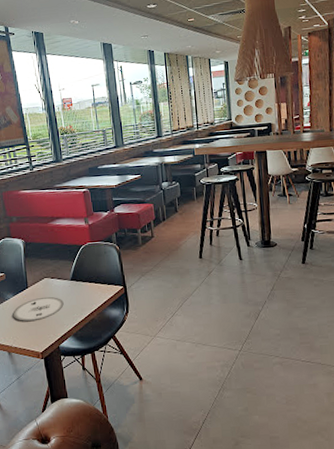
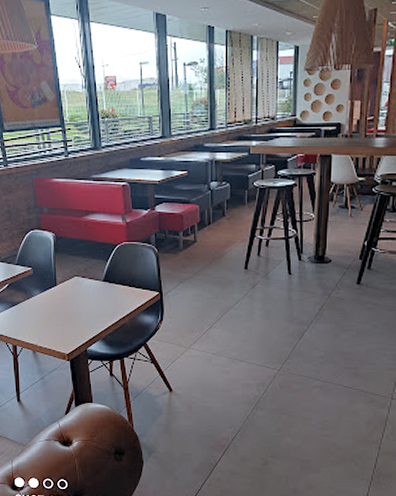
plate: present [13,296,64,321] -> none [39,296,94,320]

